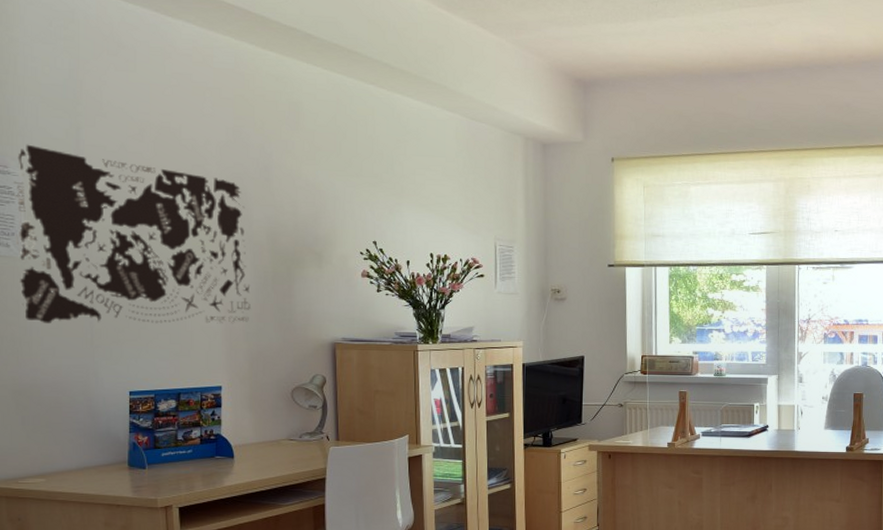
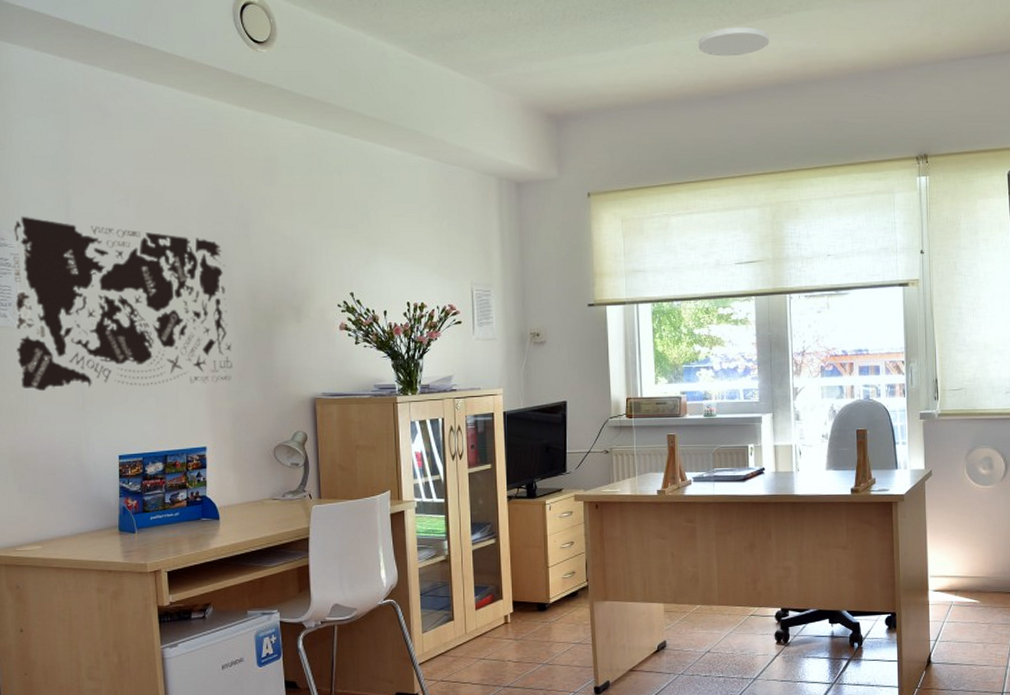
ceiling light: none [723,8,791,37] -> present [698,27,770,57]

